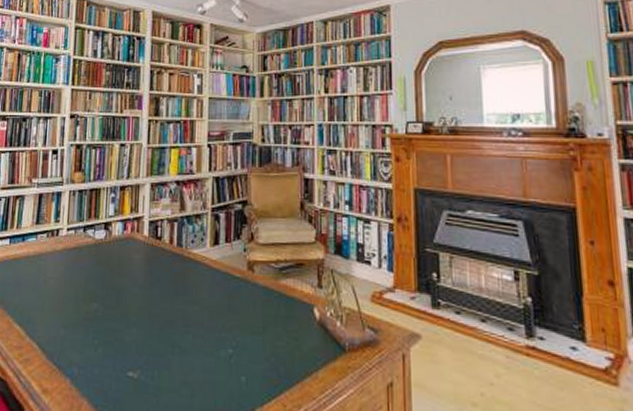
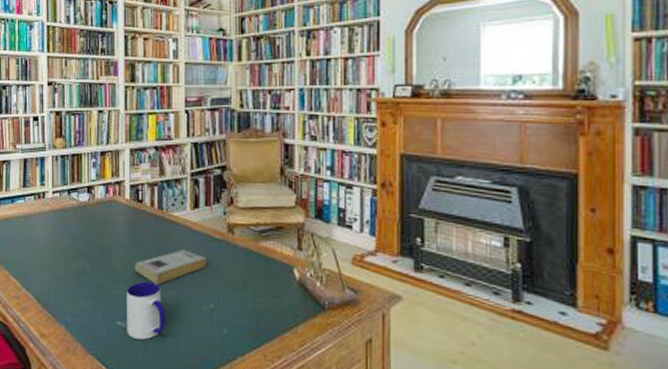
mug: none [138,326,182,392] -> present [127,281,166,340]
book: none [149,289,226,330] -> present [134,249,207,286]

